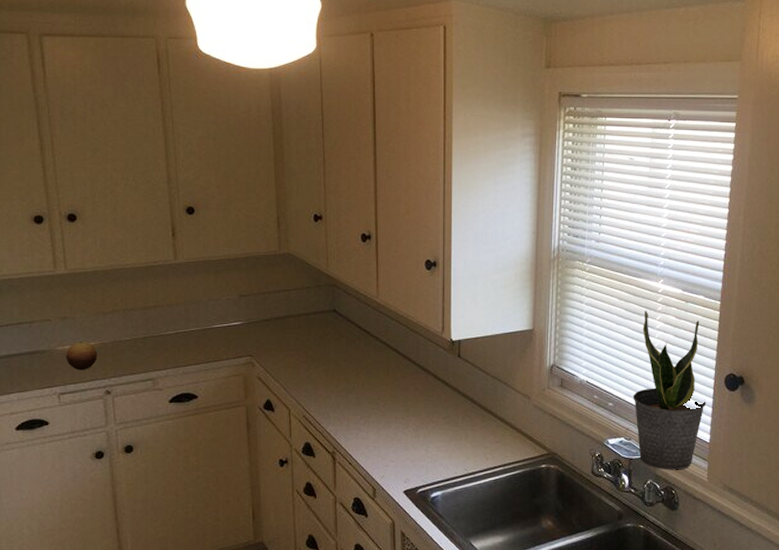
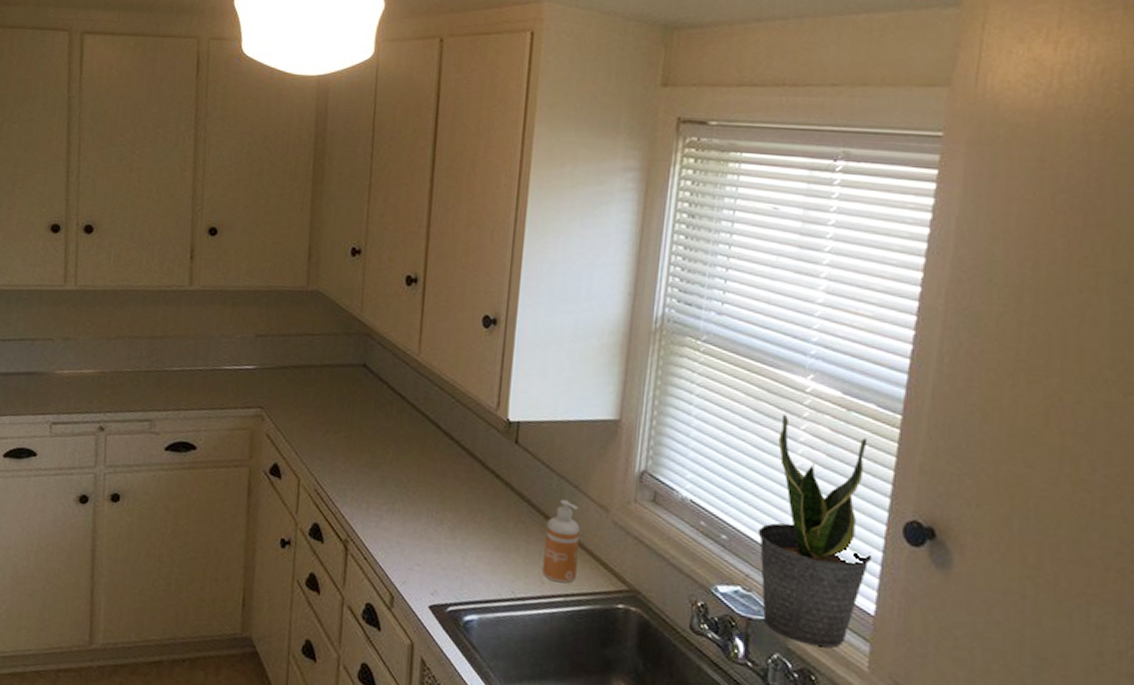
fruit: present [66,342,97,369] -> none [63,367,96,400]
soap dispenser: none [486,395,511,457] -> present [542,499,580,584]

